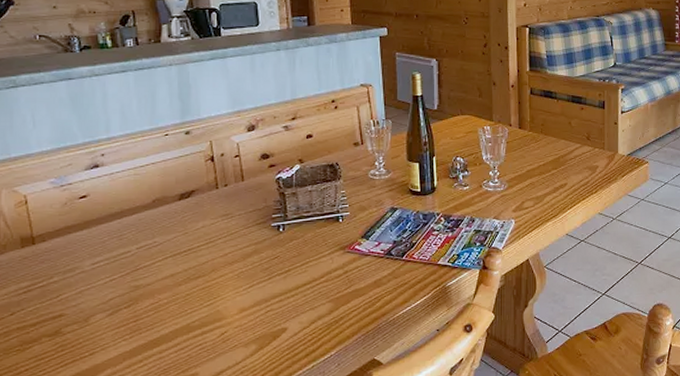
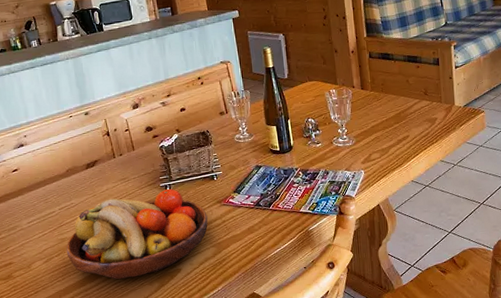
fruit bowl: none [139,229,326,339] -> present [66,188,208,279]

